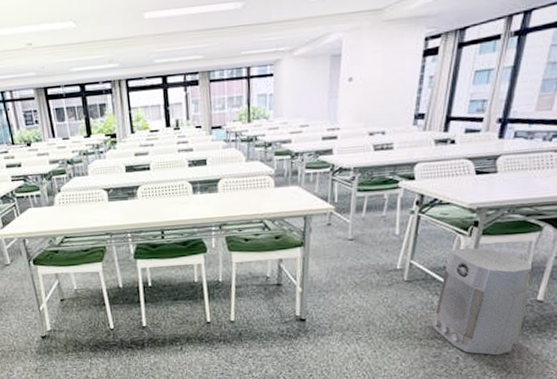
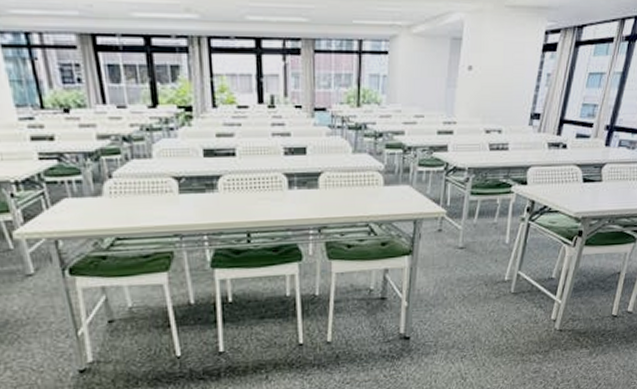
air purifier: present [431,247,531,356] -> none [534,258,625,368]

